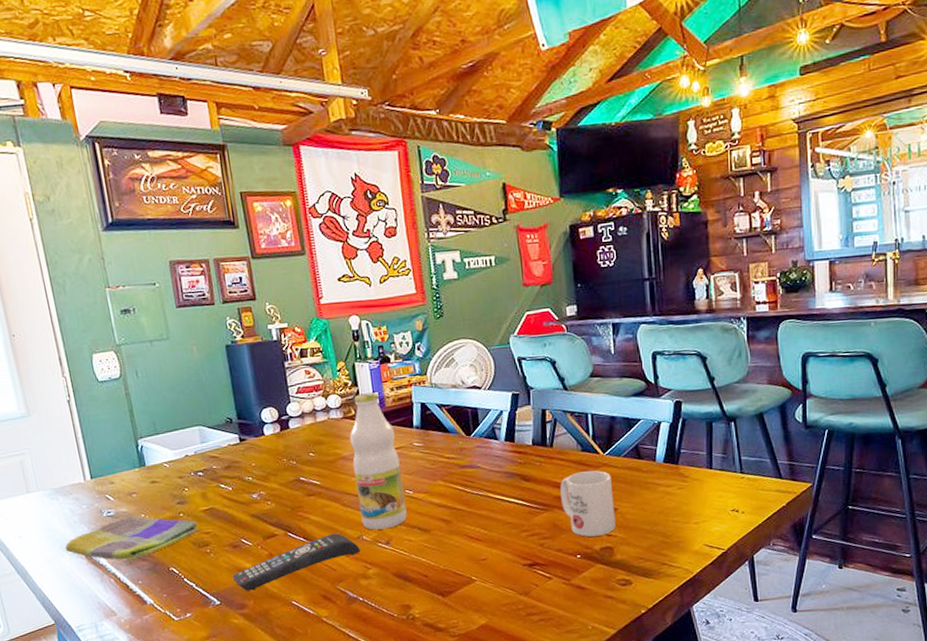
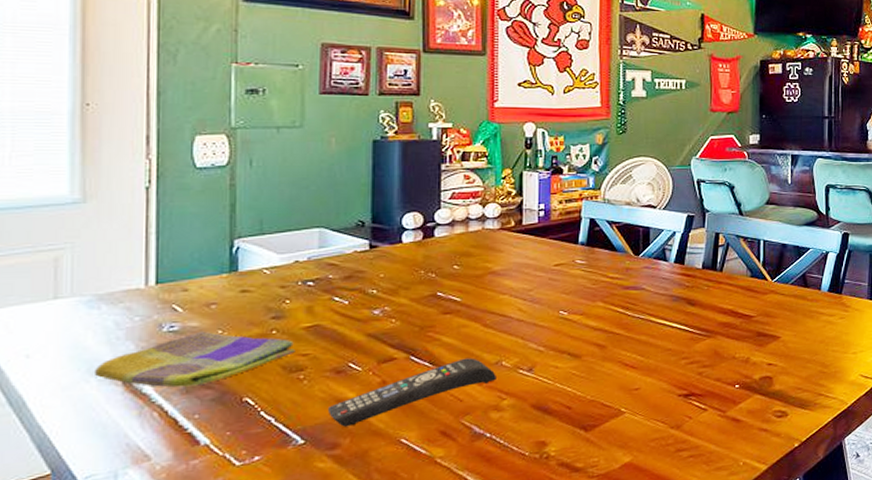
bottle: present [349,392,407,530] -> none [503,204,558,355]
mug: present [560,470,616,537] -> none [725,296,778,366]

